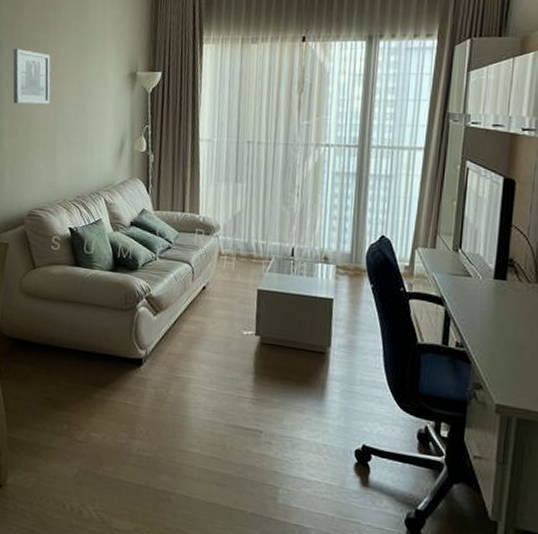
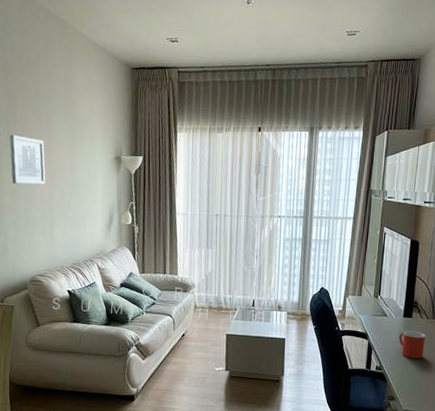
mug: none [487,297,525,336] -> present [398,330,425,359]

